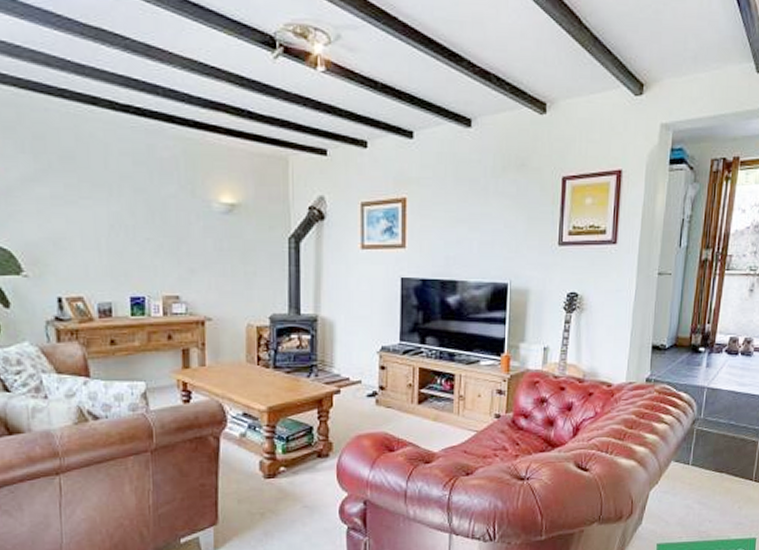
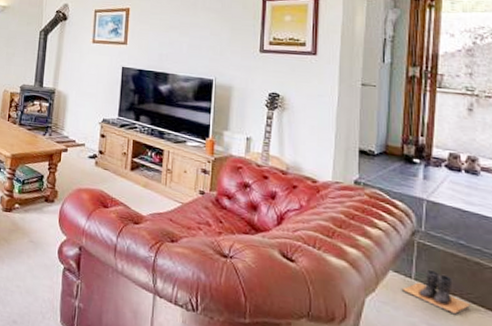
boots: none [681,453,735,490] -> present [403,269,472,315]

